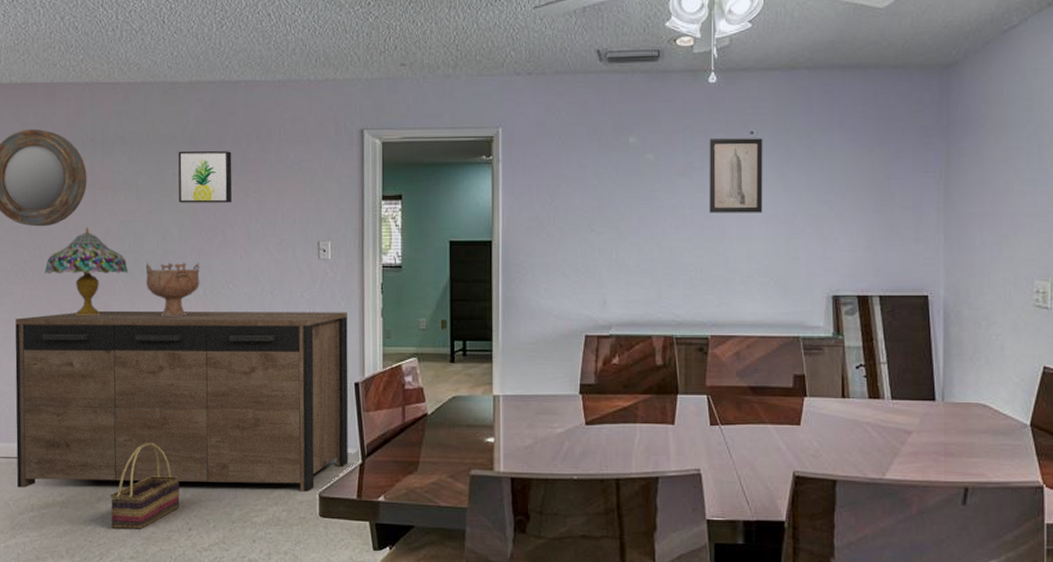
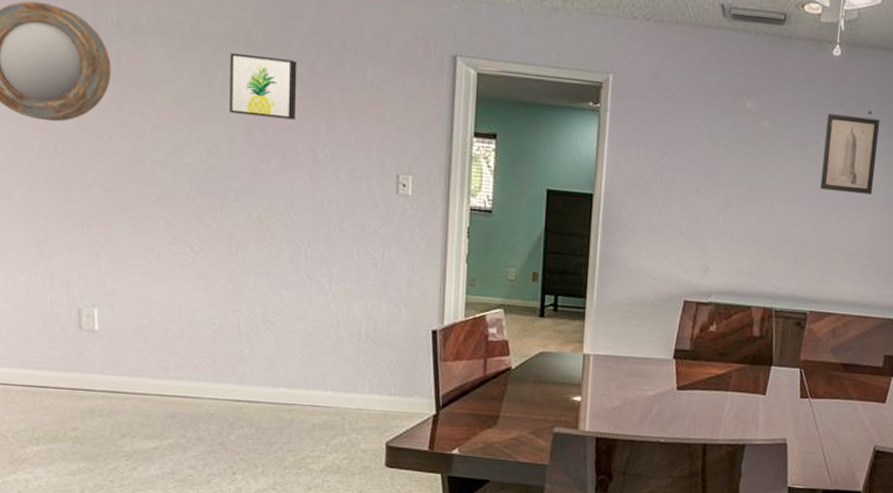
sideboard: present [15,310,349,492] -> none [14,225,428,440]
table lamp: present [45,227,128,316] -> none [54,127,163,232]
basket: present [110,442,180,529] -> none [136,377,224,471]
decorative bowl: present [145,262,200,318] -> none [185,176,253,243]

